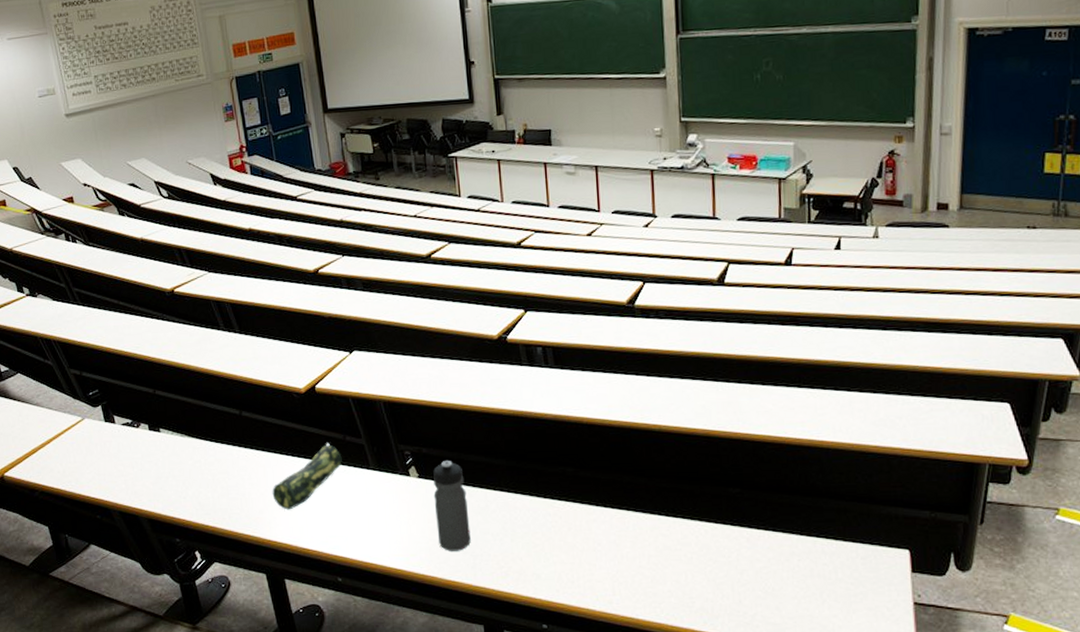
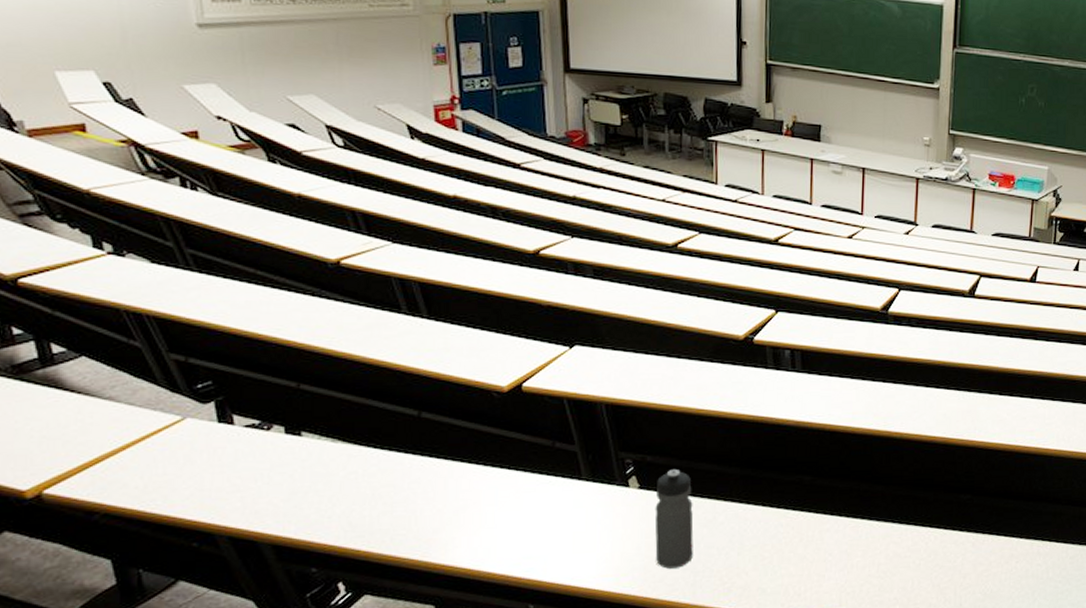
pencil case: present [272,442,342,510] -> none [453,449,548,529]

